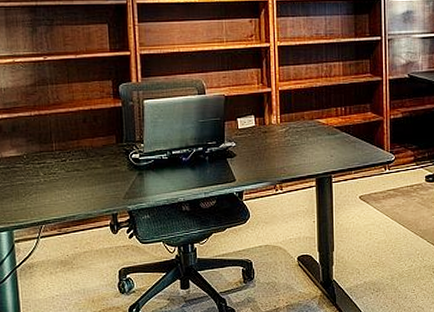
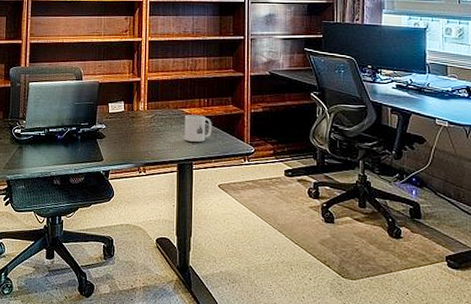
mug: none [321,125,351,154] -> present [184,115,212,142]

